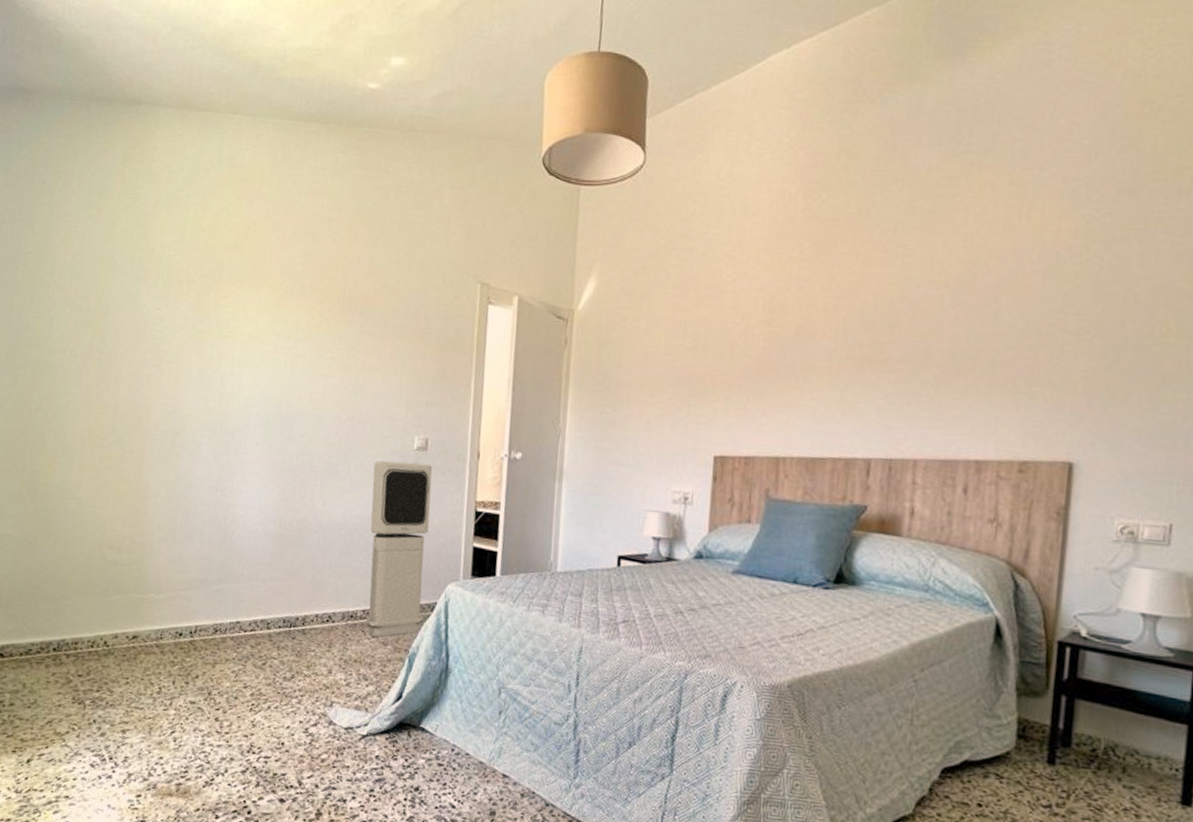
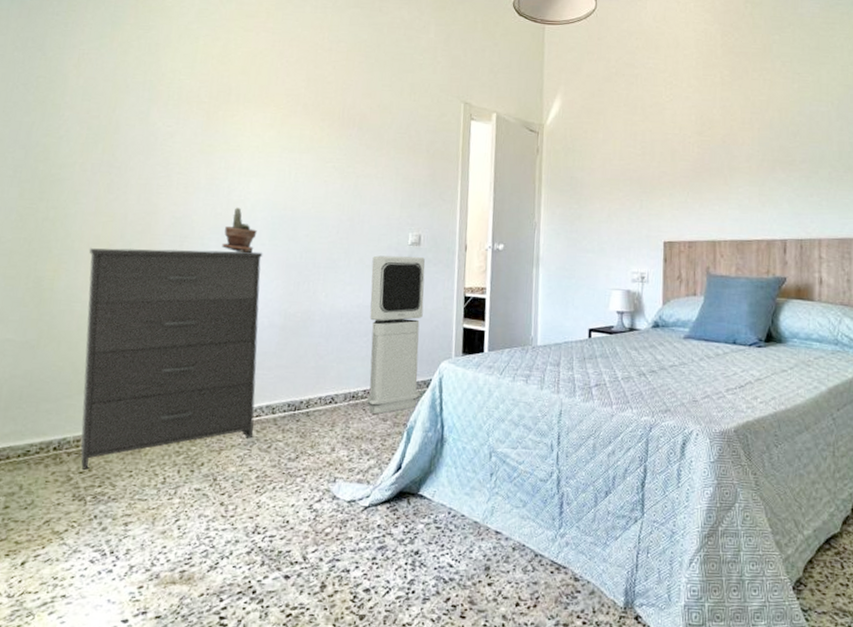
dresser: none [78,442,257,673] -> present [80,248,263,470]
potted plant: none [214,401,251,453] -> present [222,207,257,253]

